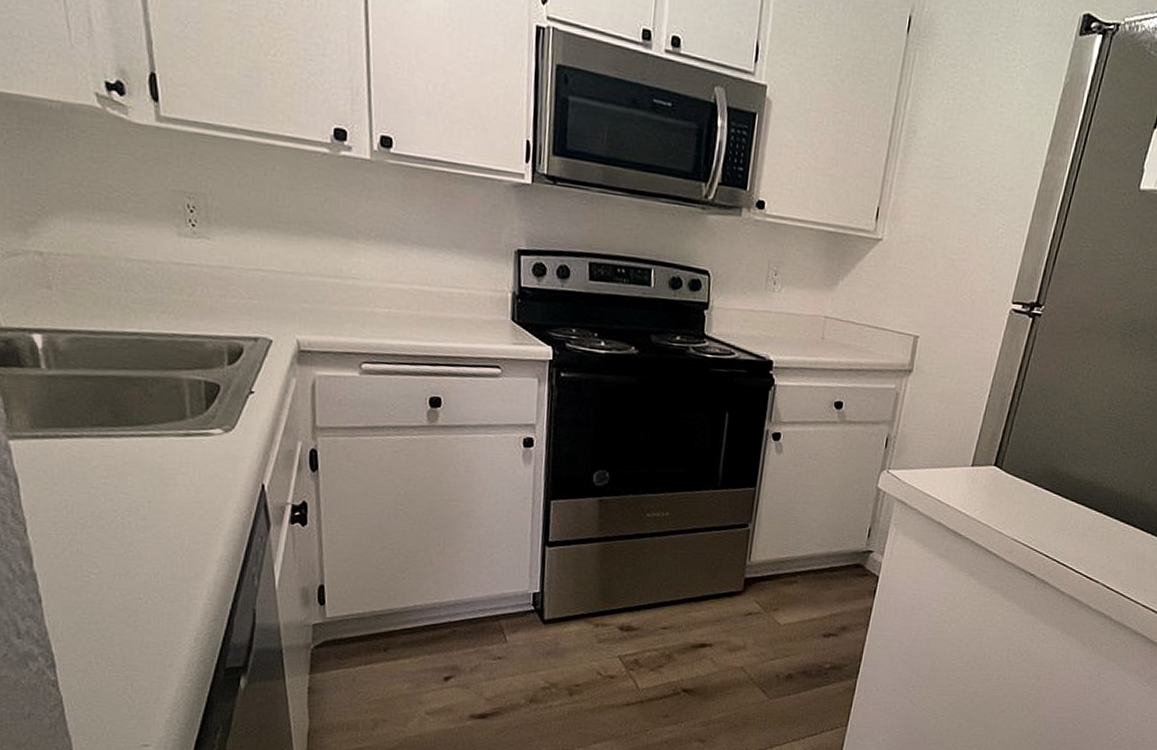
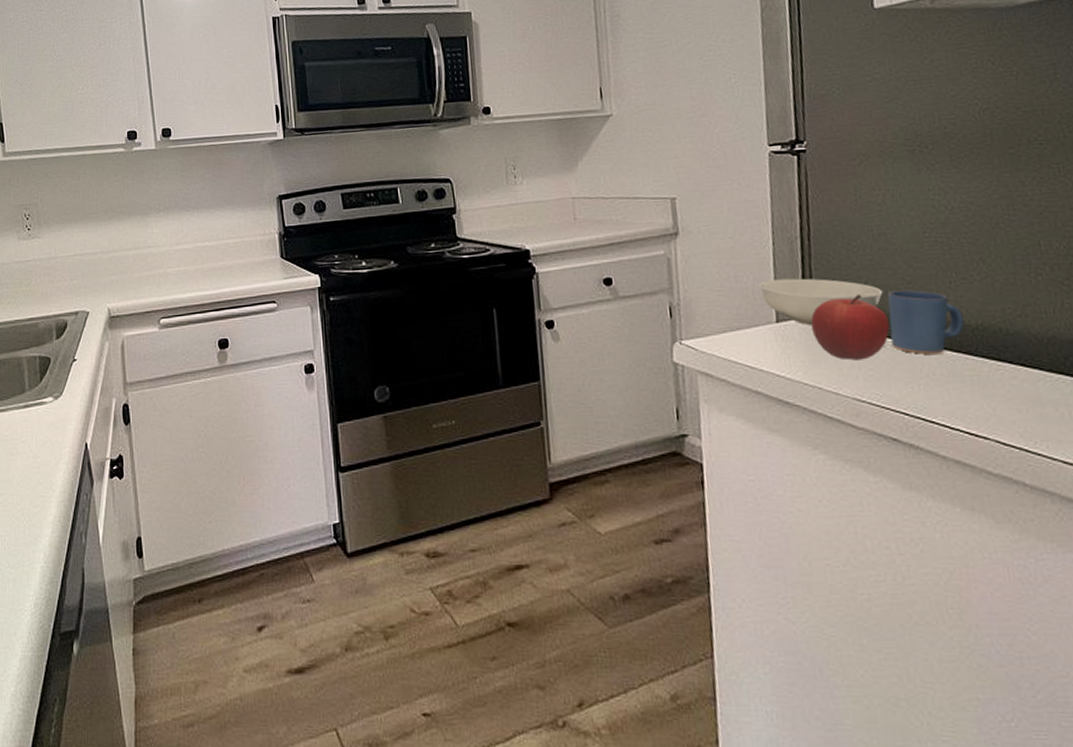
bowl: none [966,428,1062,474] -> present [758,278,883,326]
fruit: none [997,452,1059,509] -> present [811,293,890,361]
mug: none [1054,454,1114,512] -> present [887,289,965,355]

